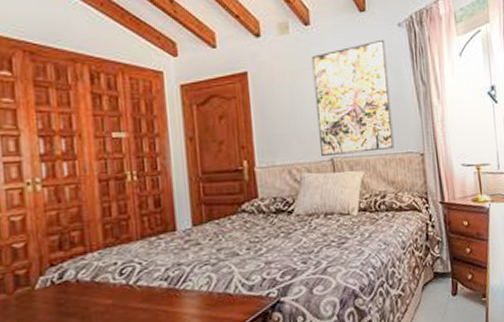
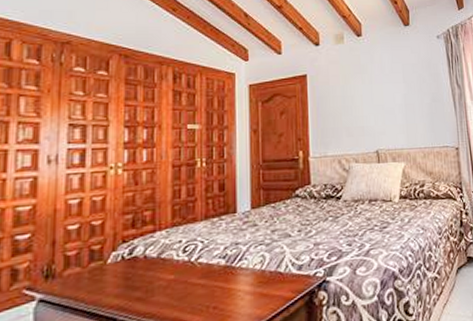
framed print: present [311,39,394,157] -> none [362,49,433,149]

